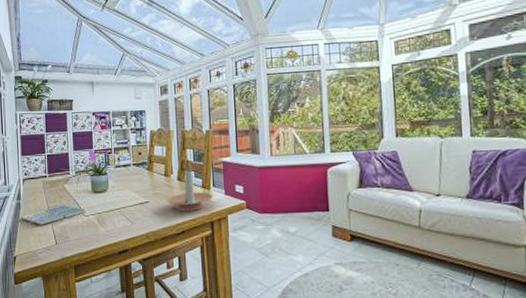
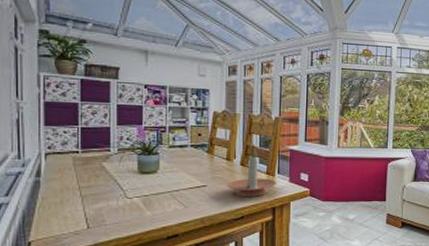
drink coaster: present [20,205,87,225] -> none [38,186,130,207]

